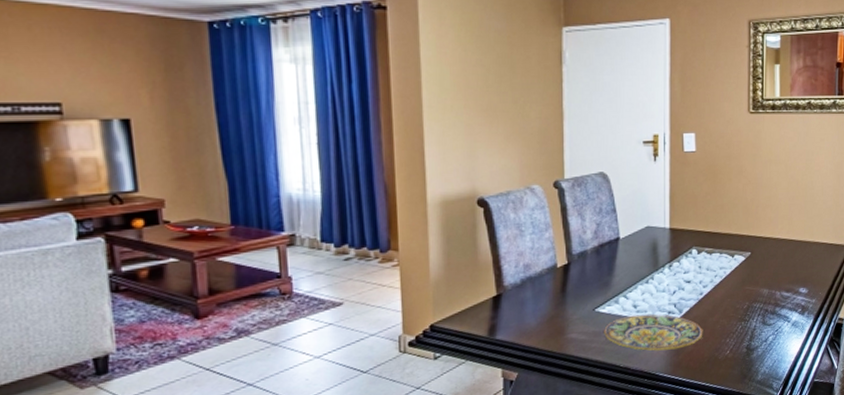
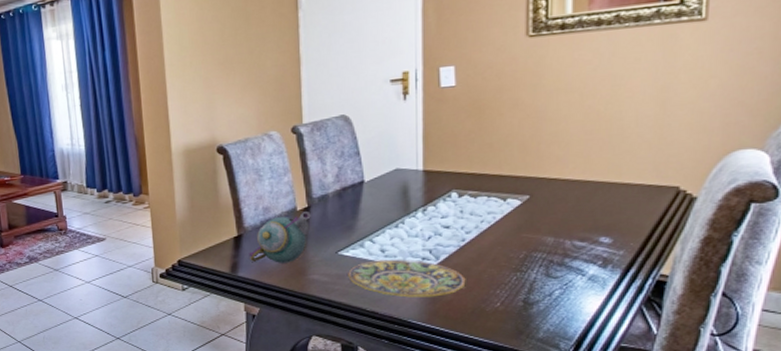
teapot: none [507,268,570,323] -> present [248,212,311,263]

